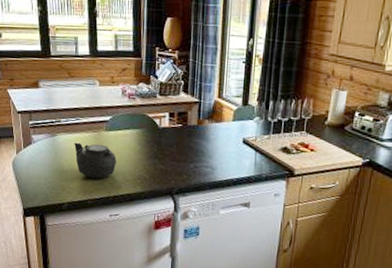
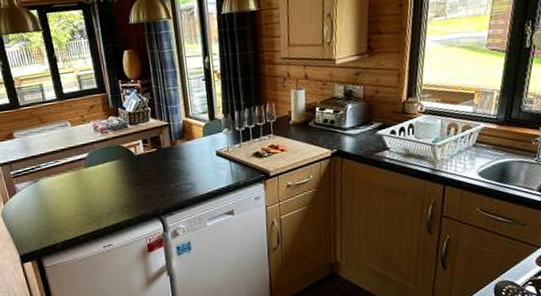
teapot: present [73,142,116,179] -> none [57,181,101,215]

